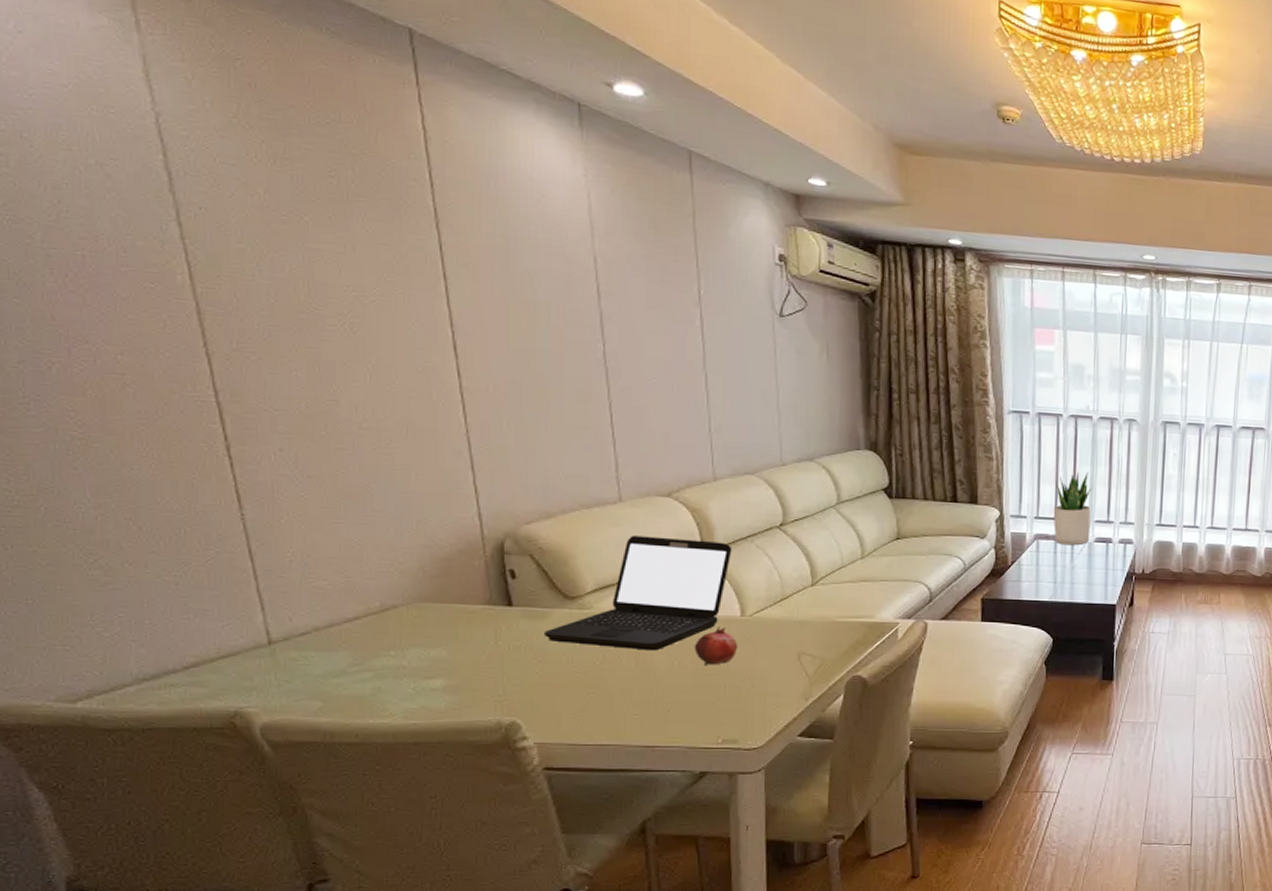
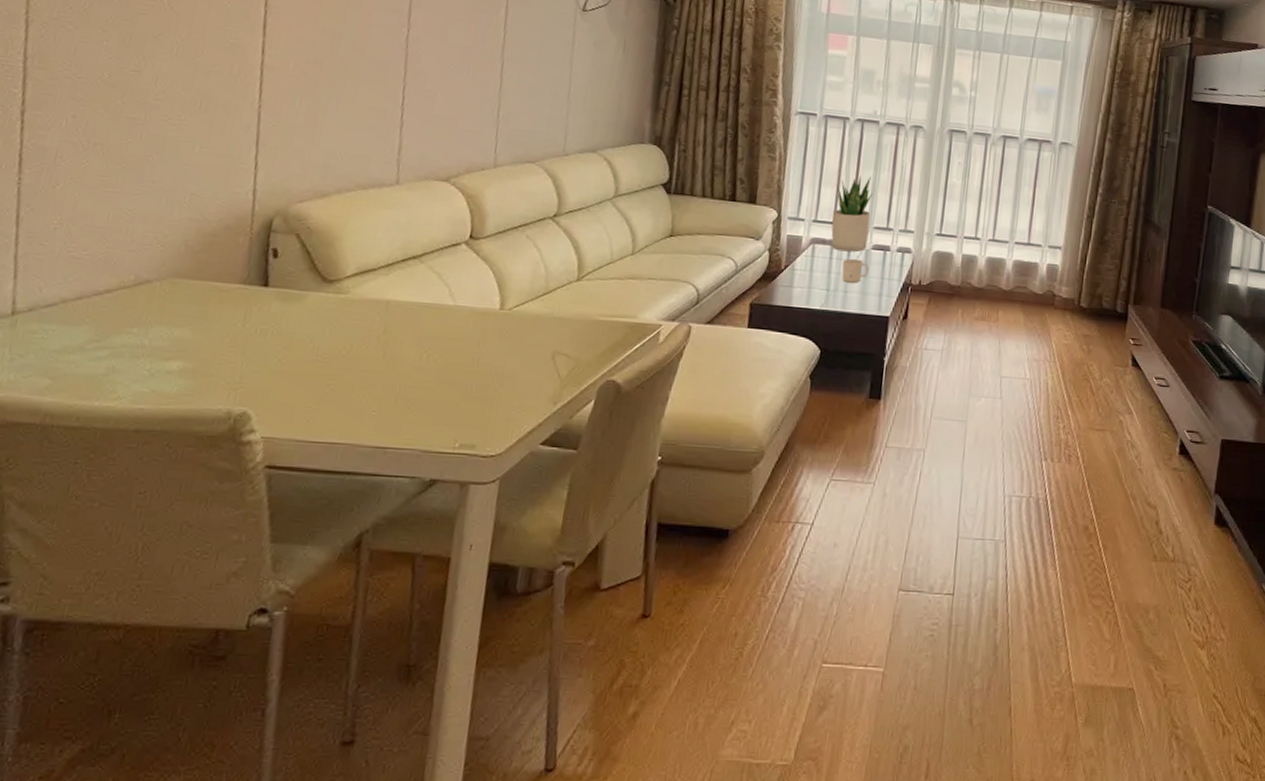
laptop: present [545,536,732,651] -> none [295,219,502,342]
fruit: present [694,626,738,666] -> none [446,319,493,362]
mug: none [1066,551,1093,575] -> present [841,258,869,283]

